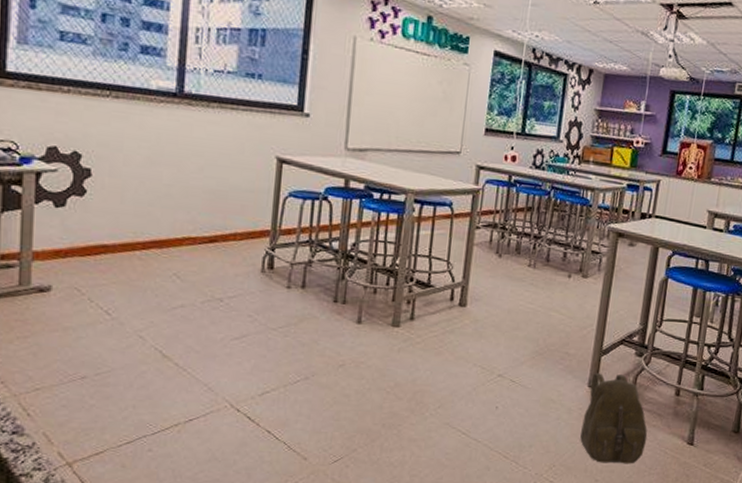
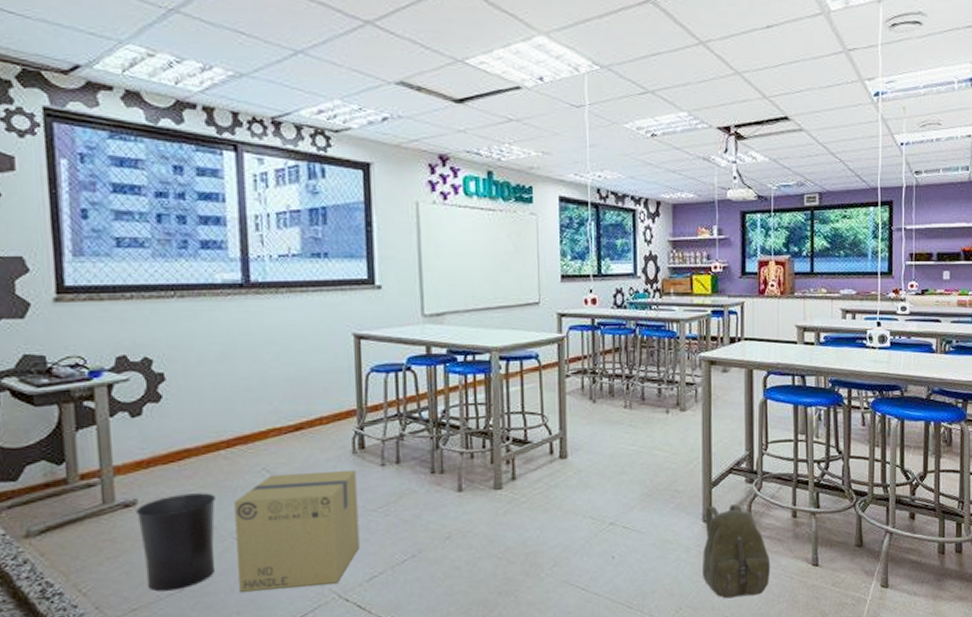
waste bin: none [50,287,127,377] -> present [136,493,217,591]
cardboard box: none [138,282,263,393] -> present [234,470,360,592]

